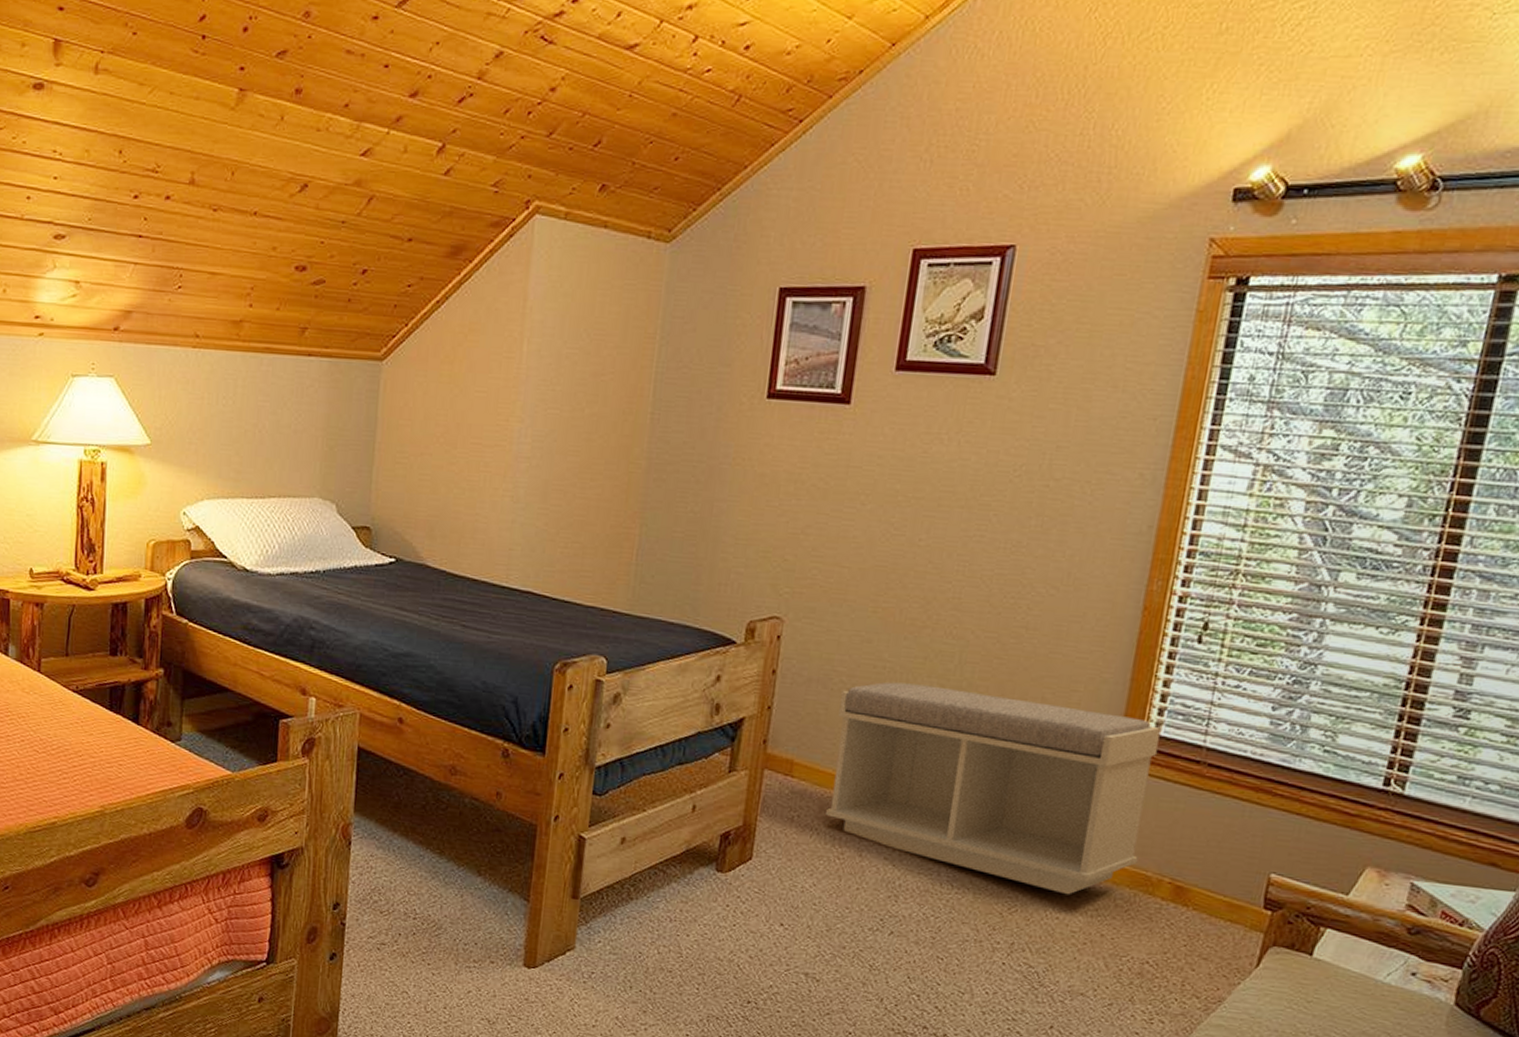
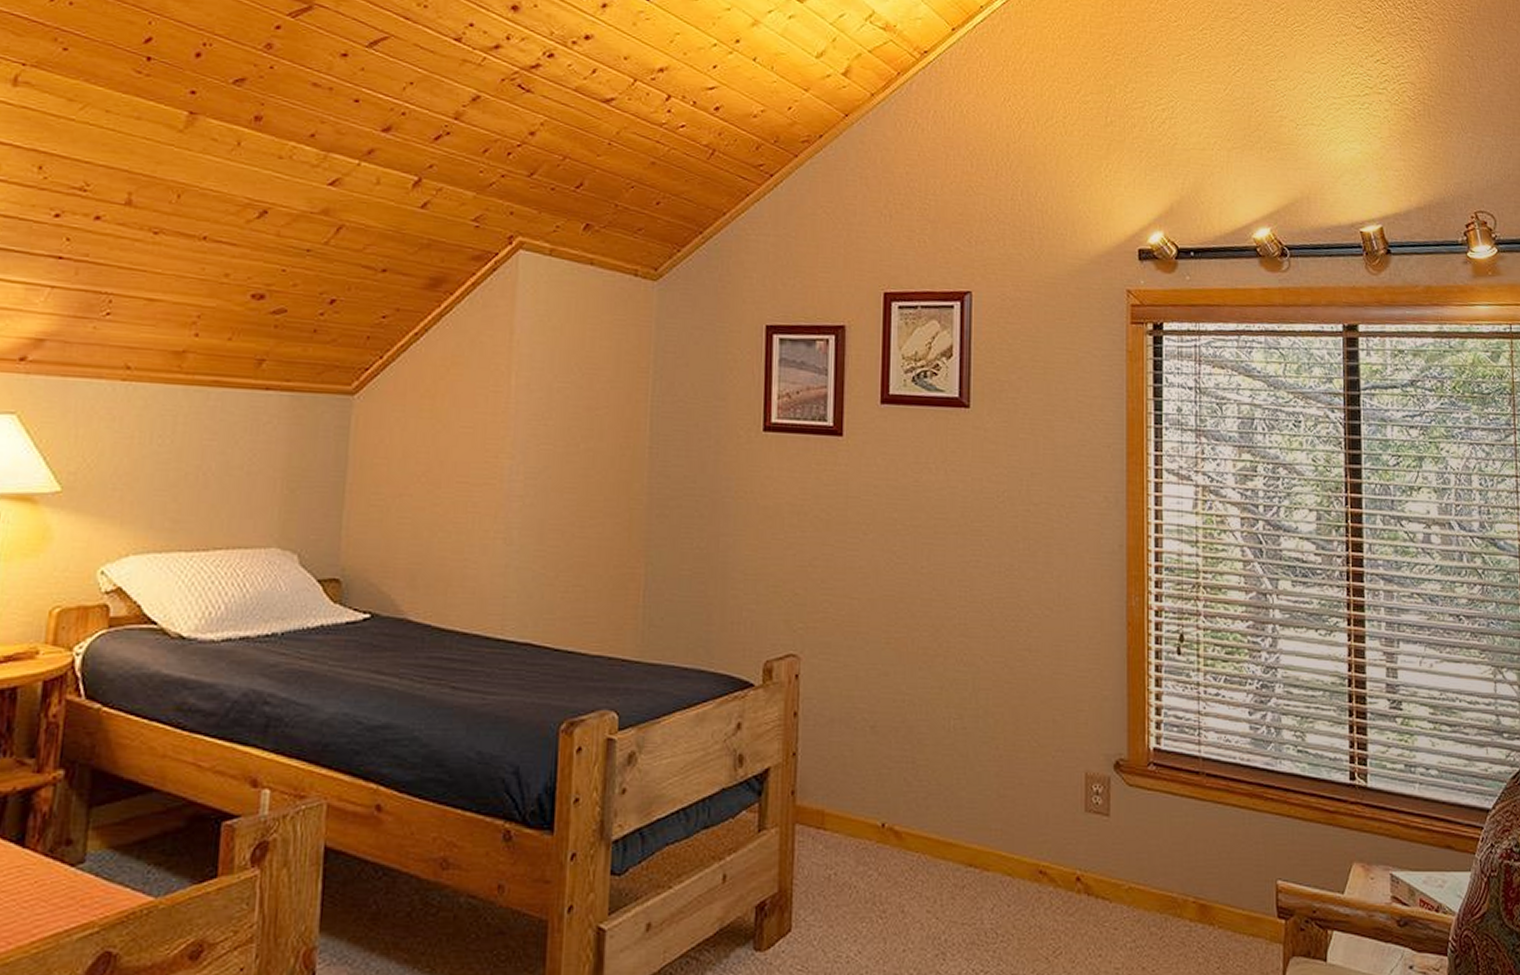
bench: present [826,682,1161,895] -> none [863,715,1163,929]

